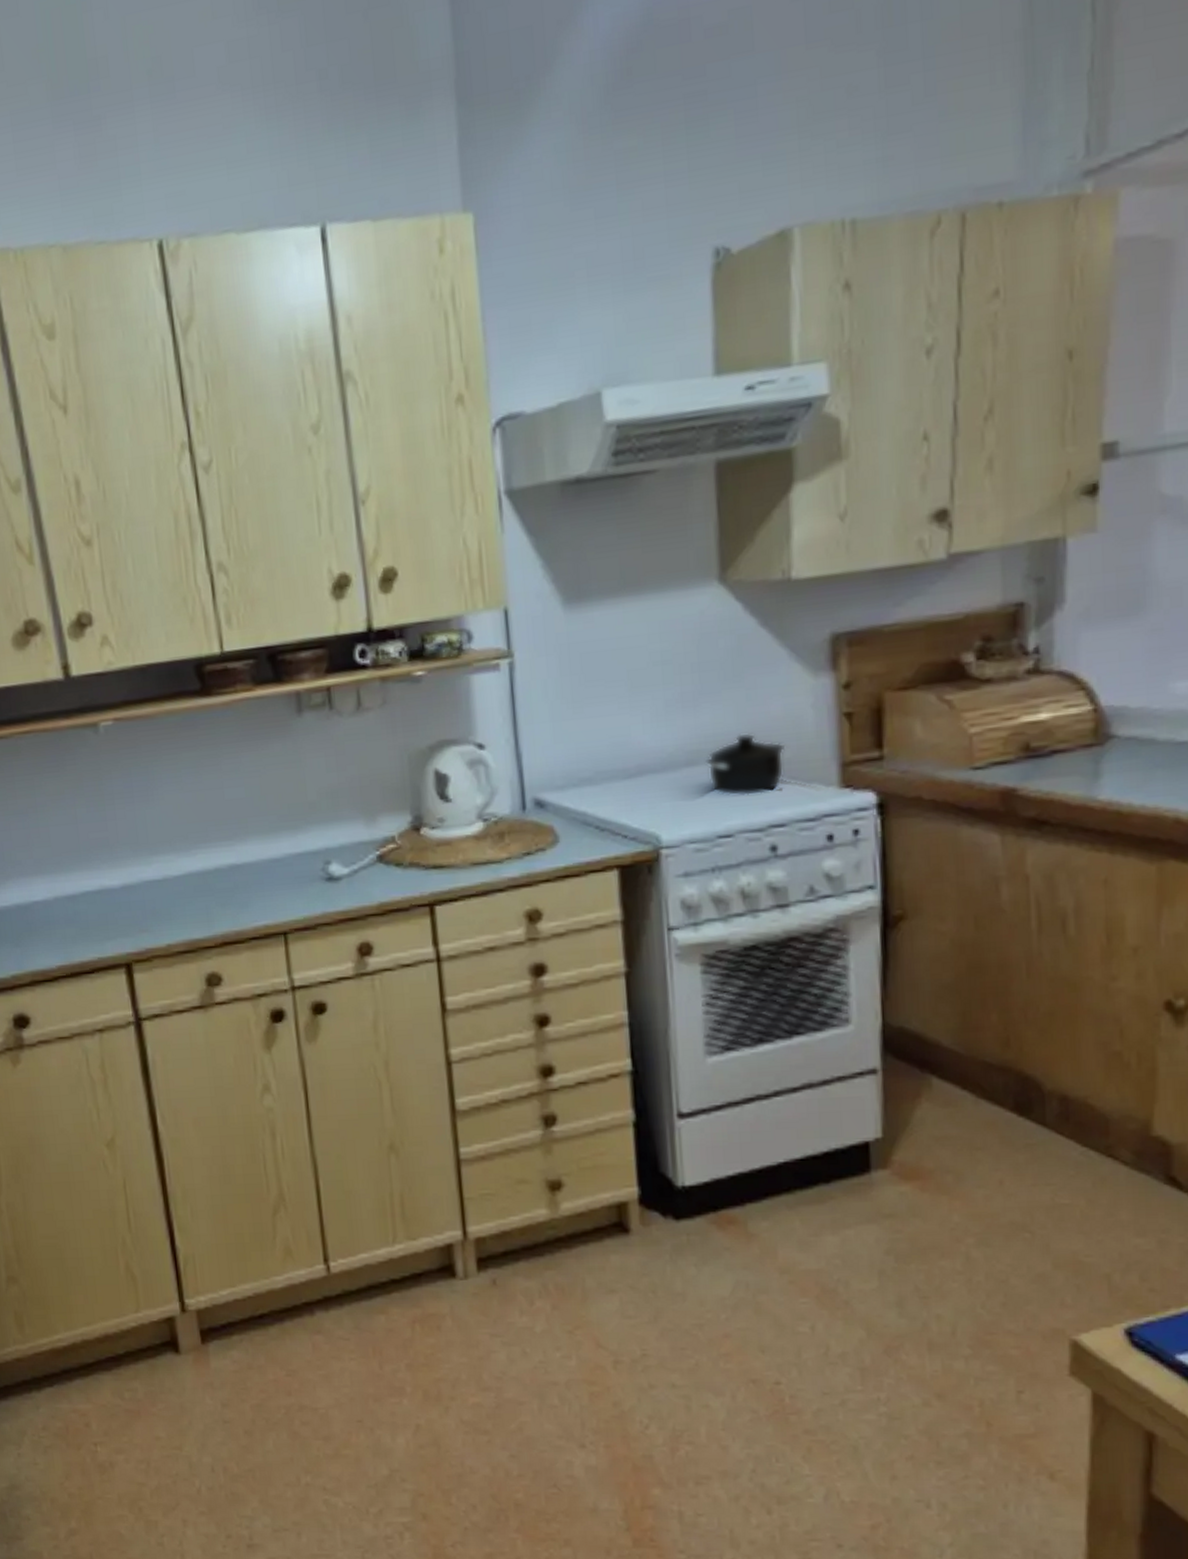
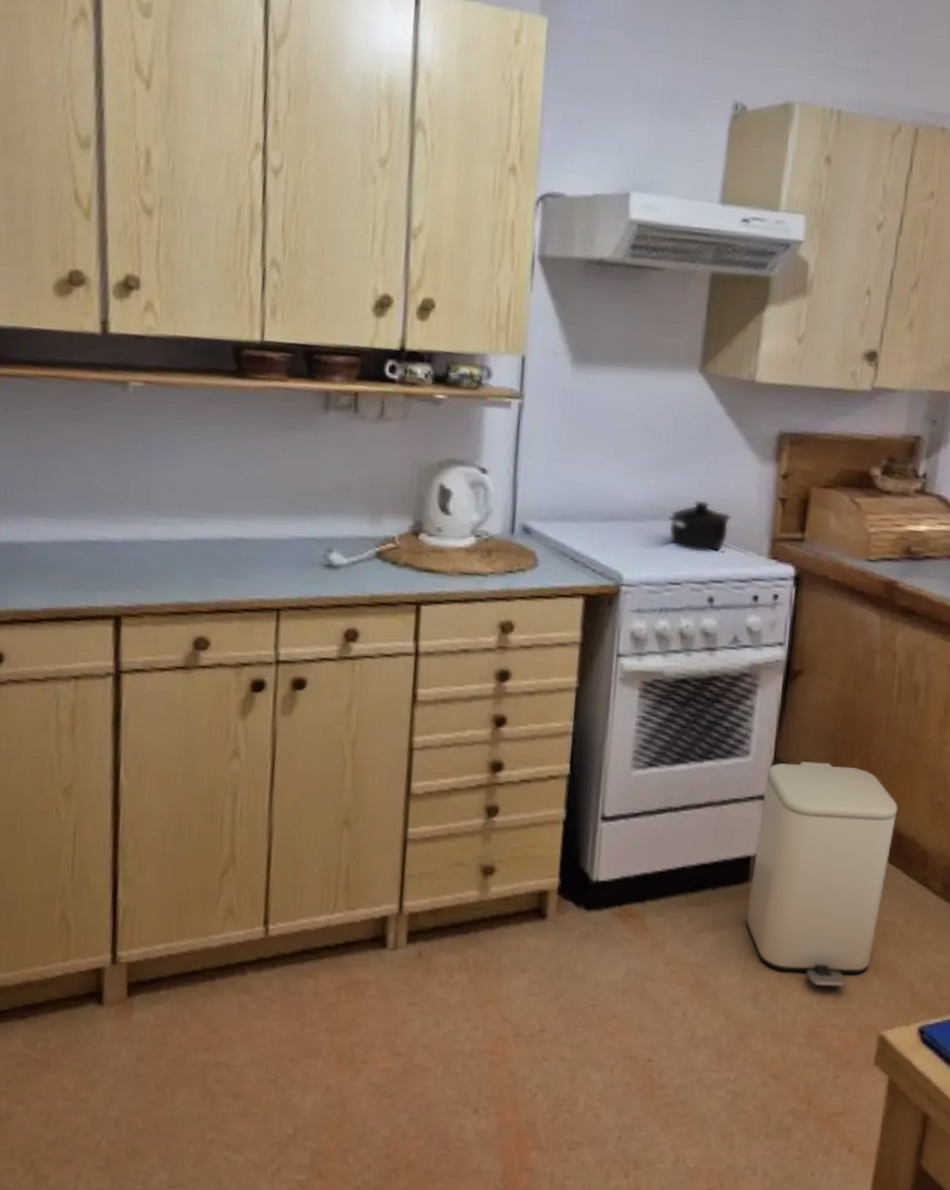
pedal bin: none [874,1021,1058,1287] -> present [746,761,898,987]

